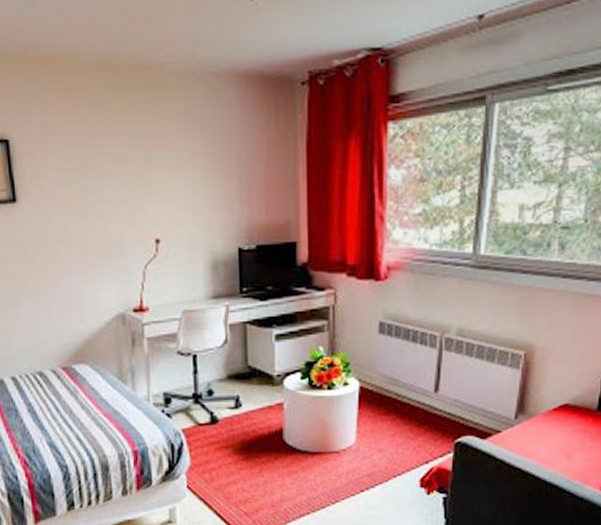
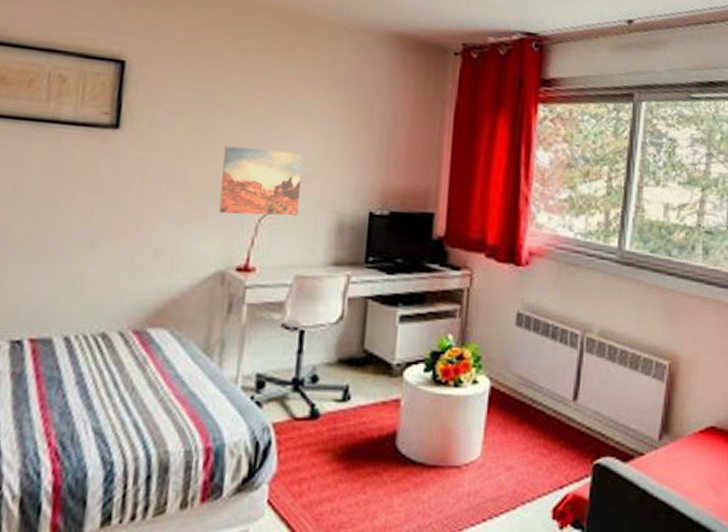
wall art: none [105,203,177,265] -> present [219,145,303,216]

